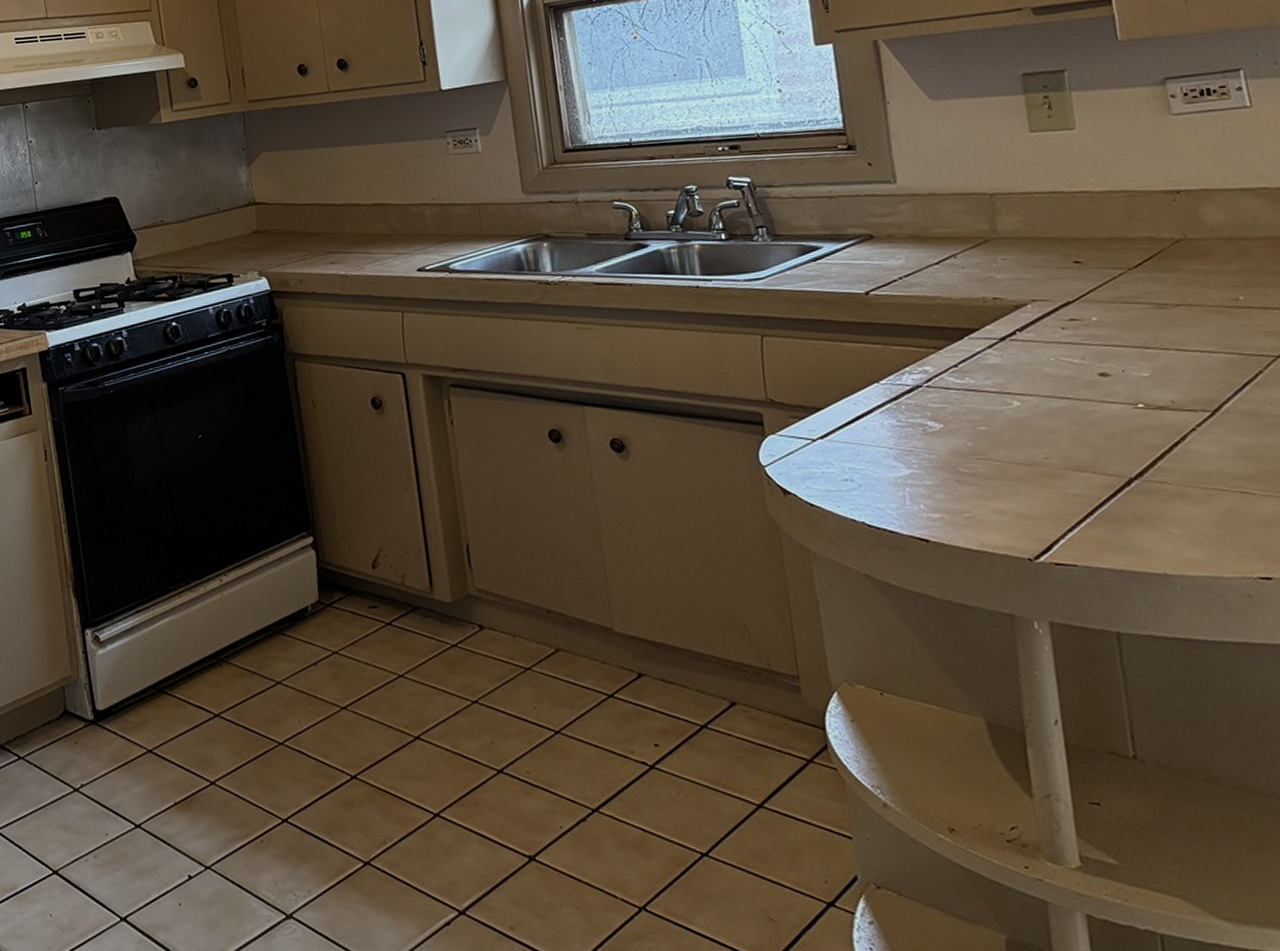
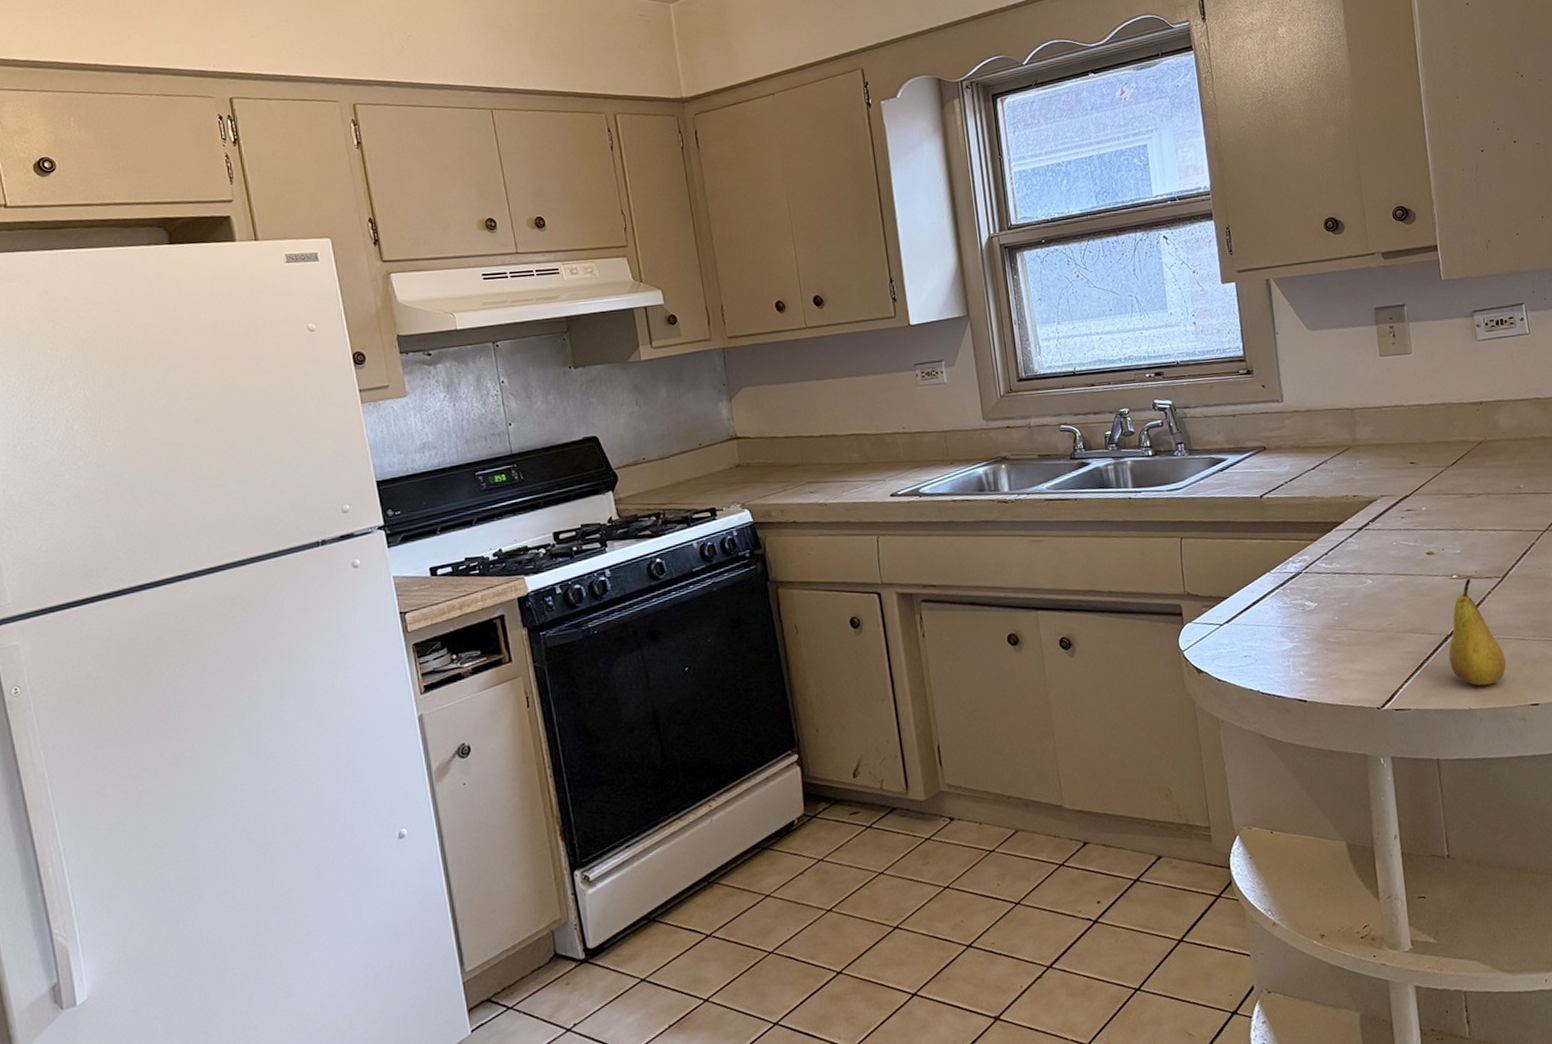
fruit: none [1132,409,1221,547] -> present [1448,578,1507,686]

